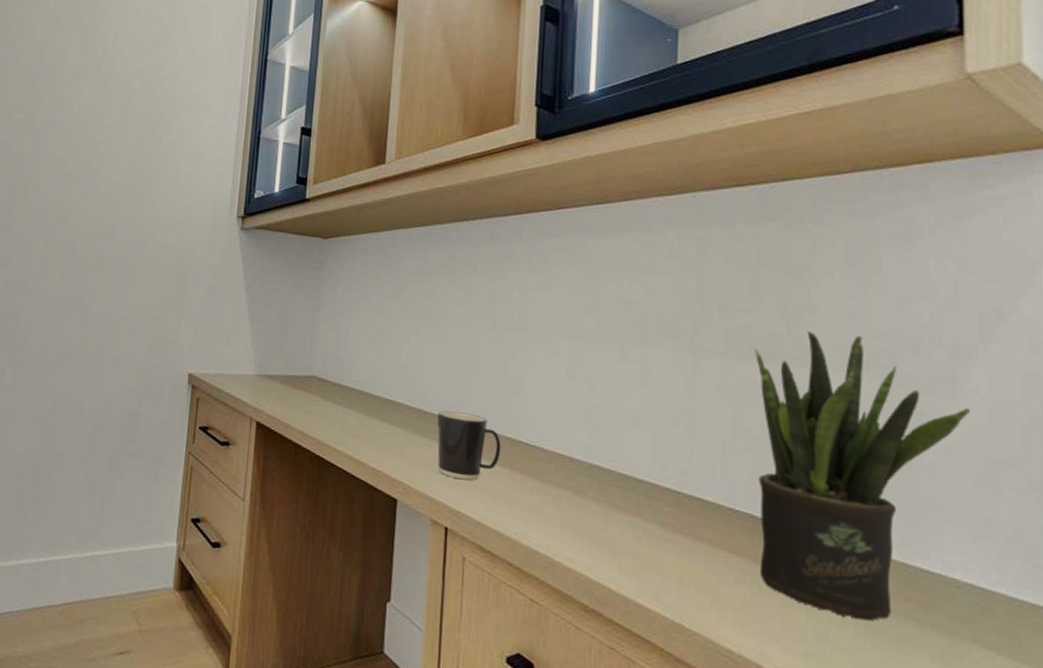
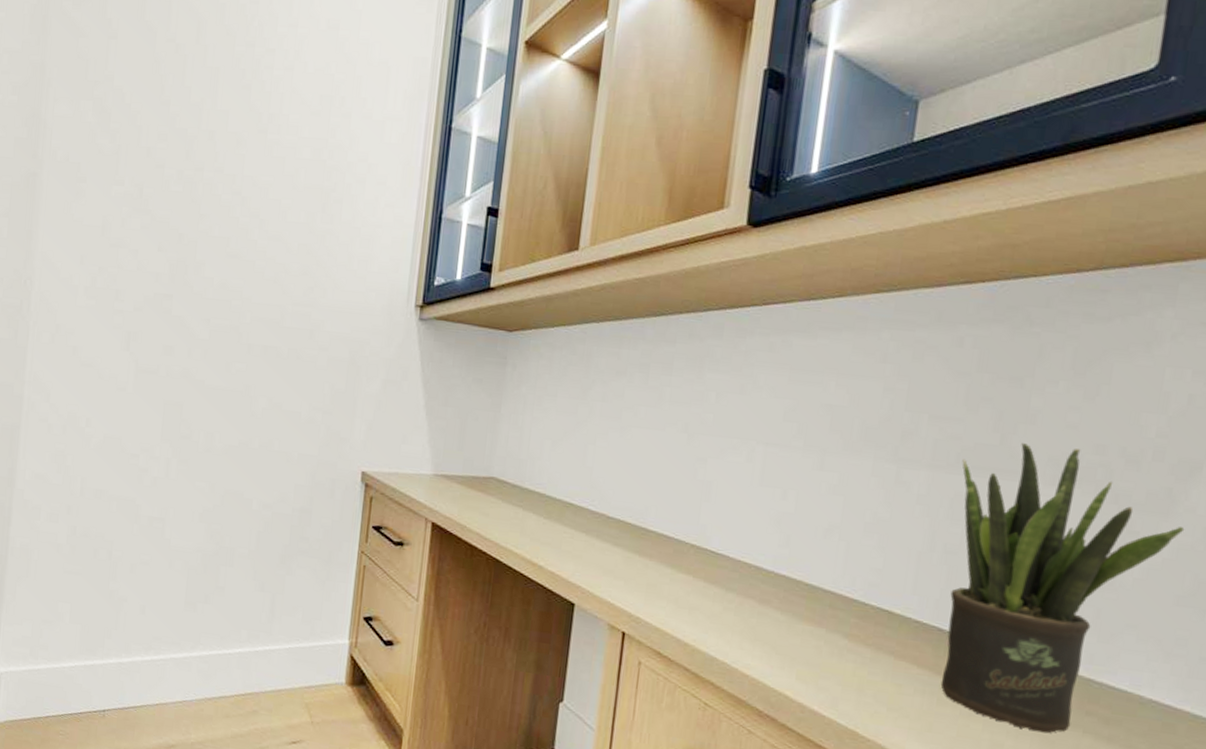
mug: present [437,411,501,480] -> none [618,516,686,587]

